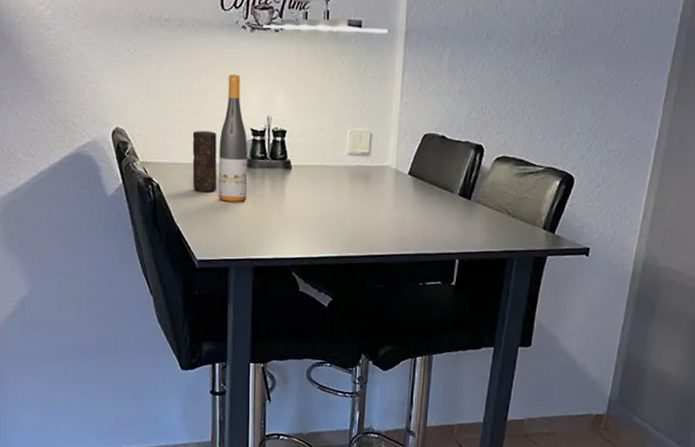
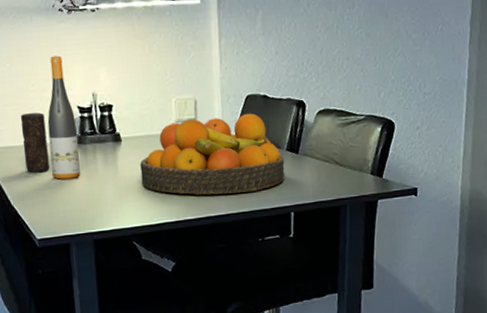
fruit bowl: none [307,153,455,234] -> present [140,113,285,195]

